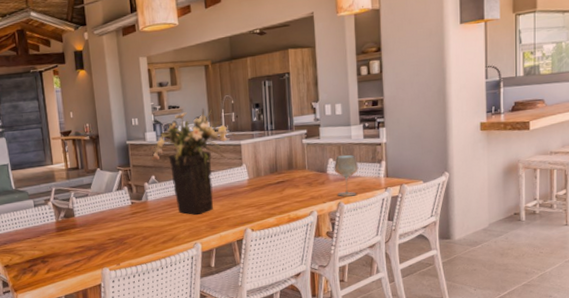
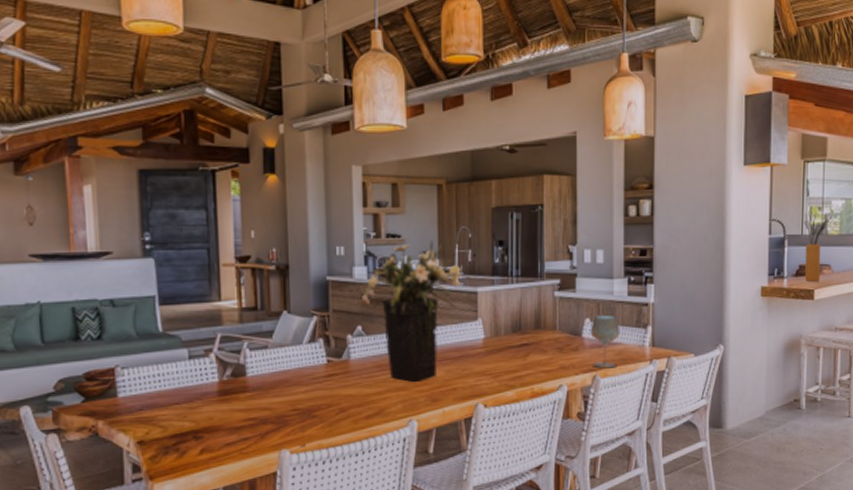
vase: none [517,55,545,115] -> present [803,210,834,281]

